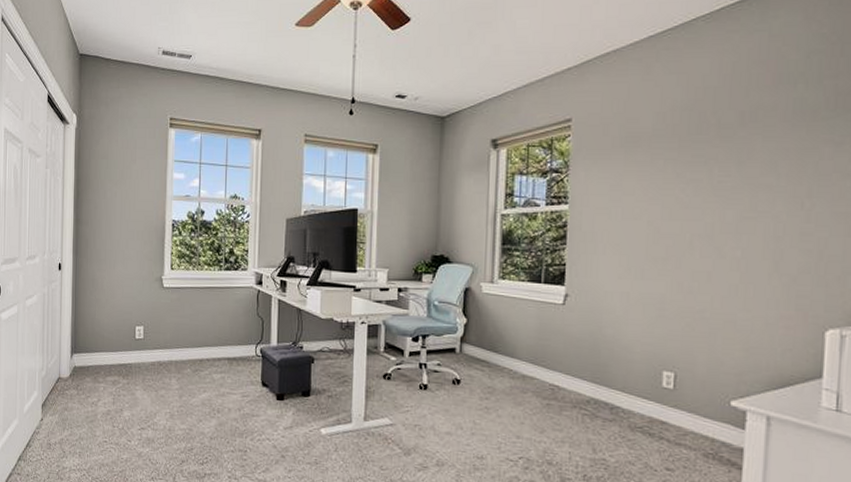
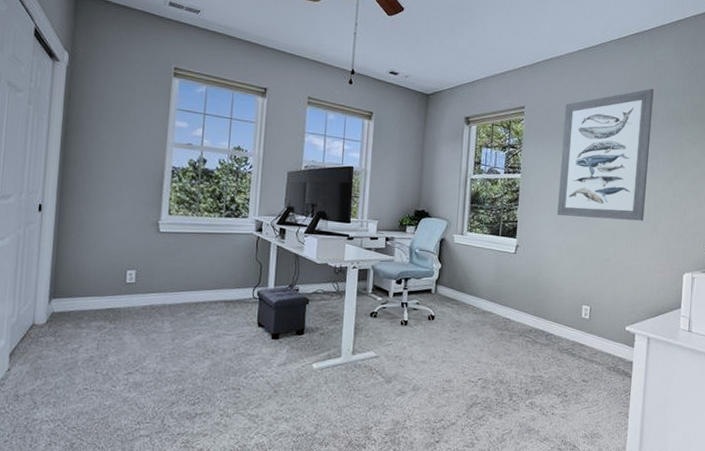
wall art: none [622,74,769,259] -> present [557,88,654,221]

